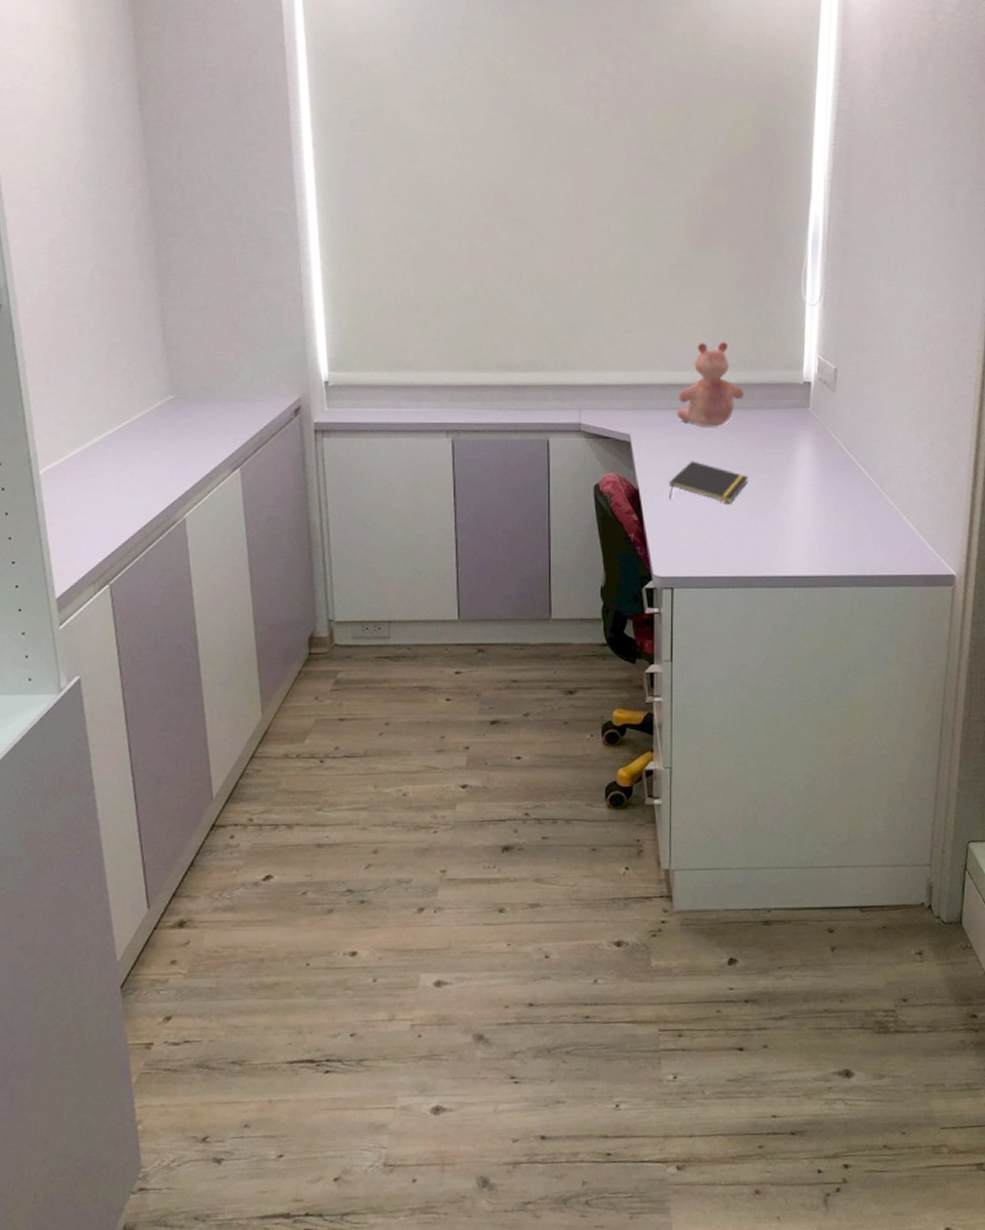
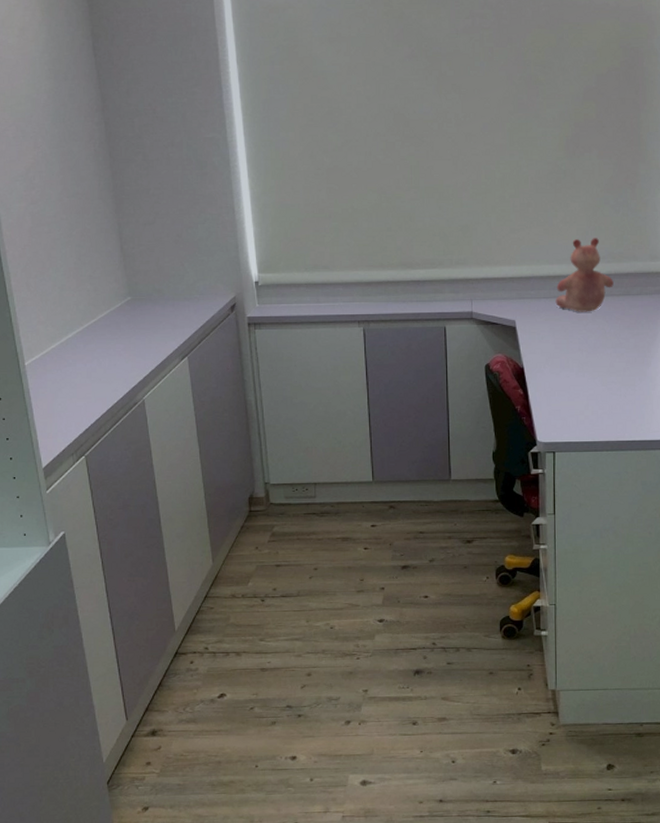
notepad: present [668,461,748,503] -> none [549,342,619,378]

